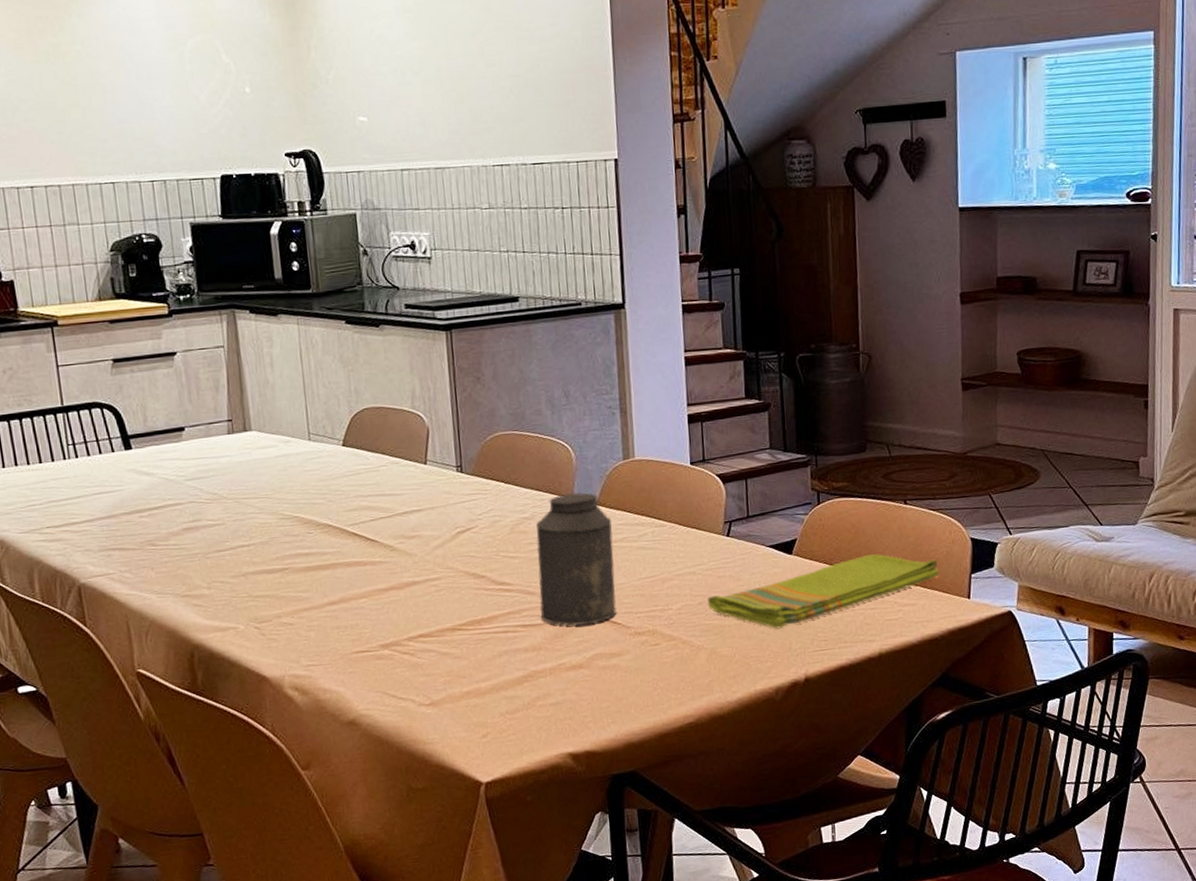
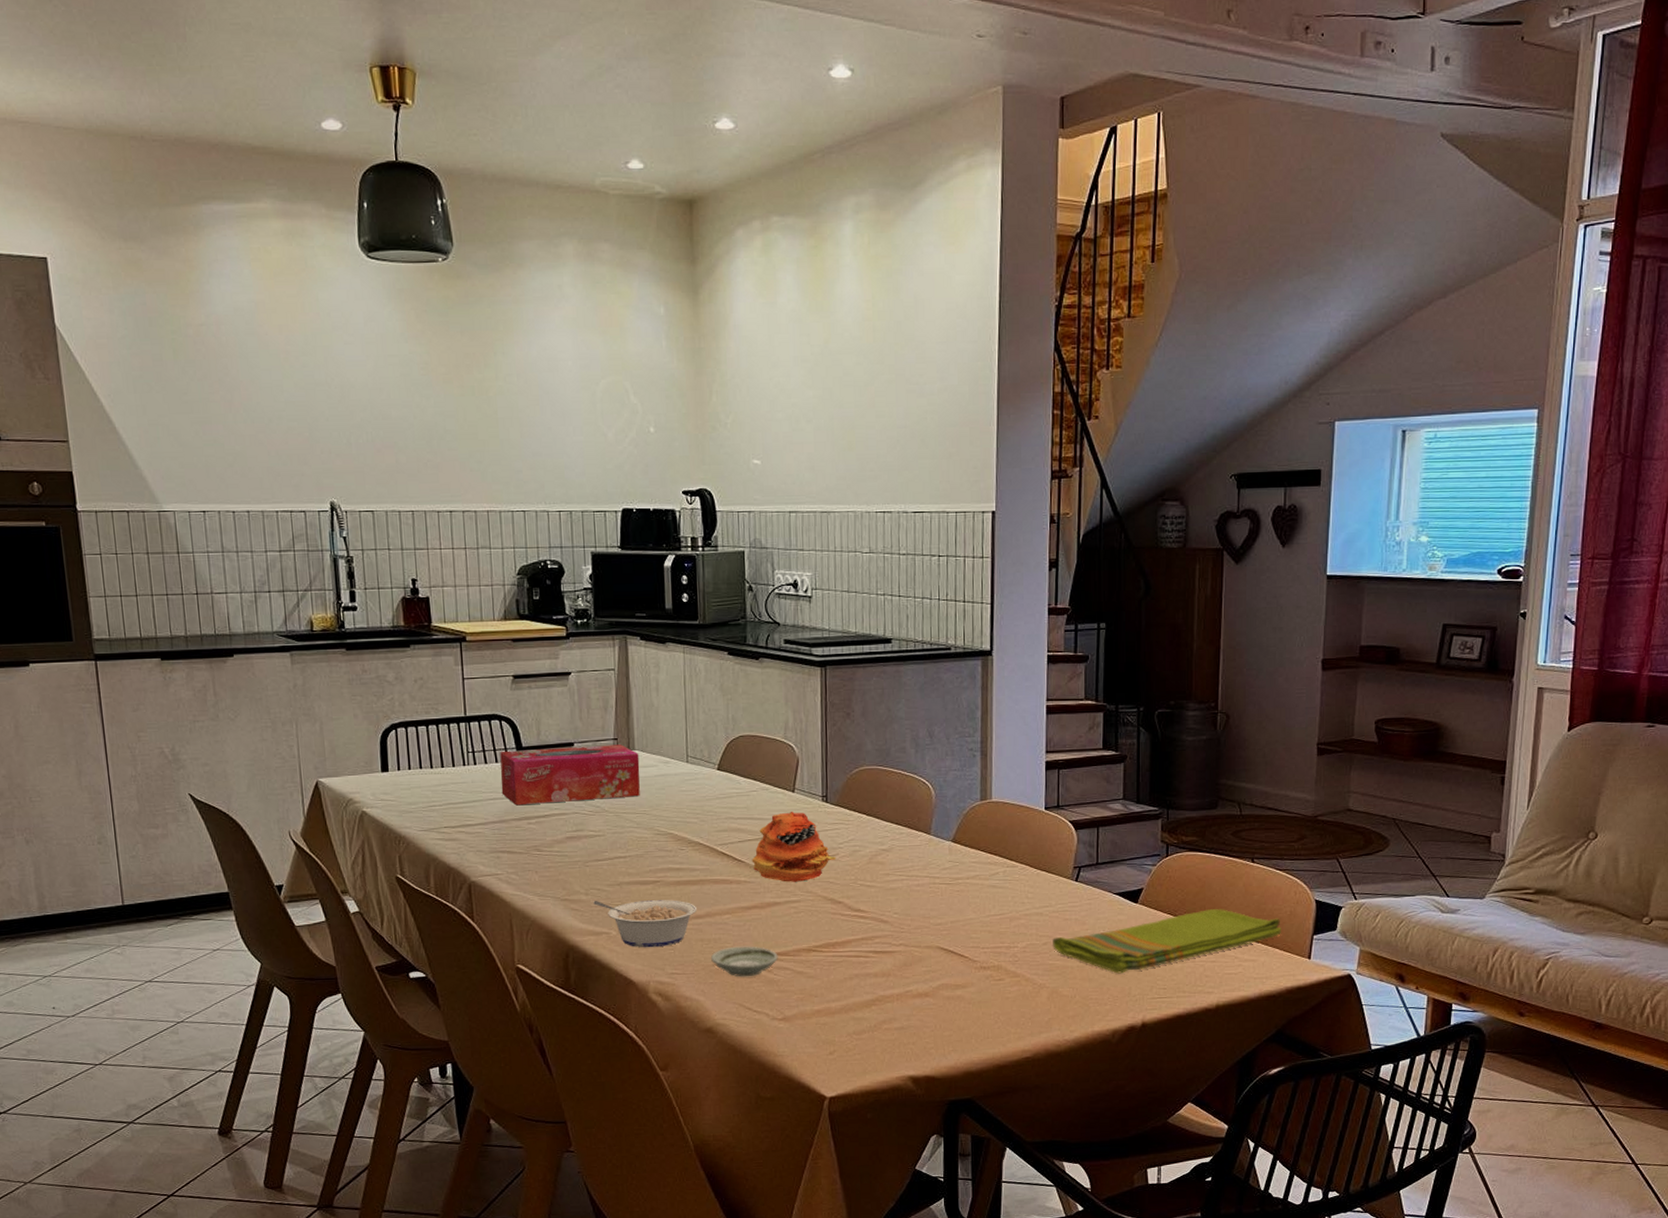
tissue box: none [103,426,261,499] -> present [500,744,640,806]
legume: none [217,587,331,641] -> present [593,900,698,948]
saucer: none [349,629,421,664] -> present [711,946,778,977]
flower: none [385,485,476,560] -> present [752,812,837,882]
canister: present [536,492,617,626] -> none [891,829,966,956]

